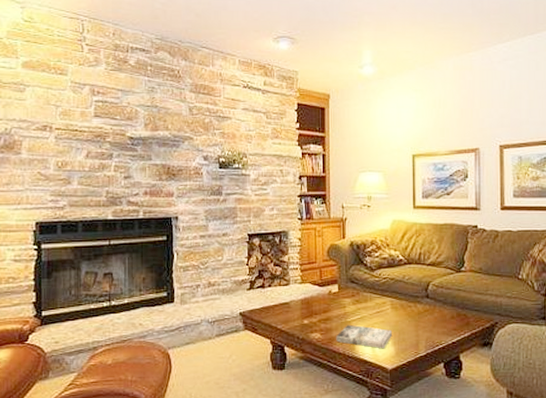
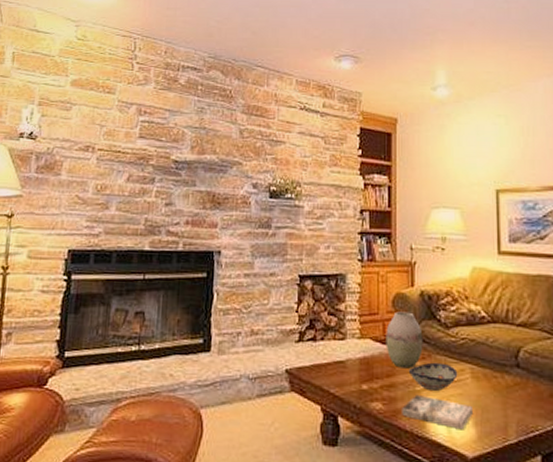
vase: none [322,259,353,305] -> present [386,311,423,369]
decorative bowl: none [341,298,381,320] -> present [408,362,458,391]

